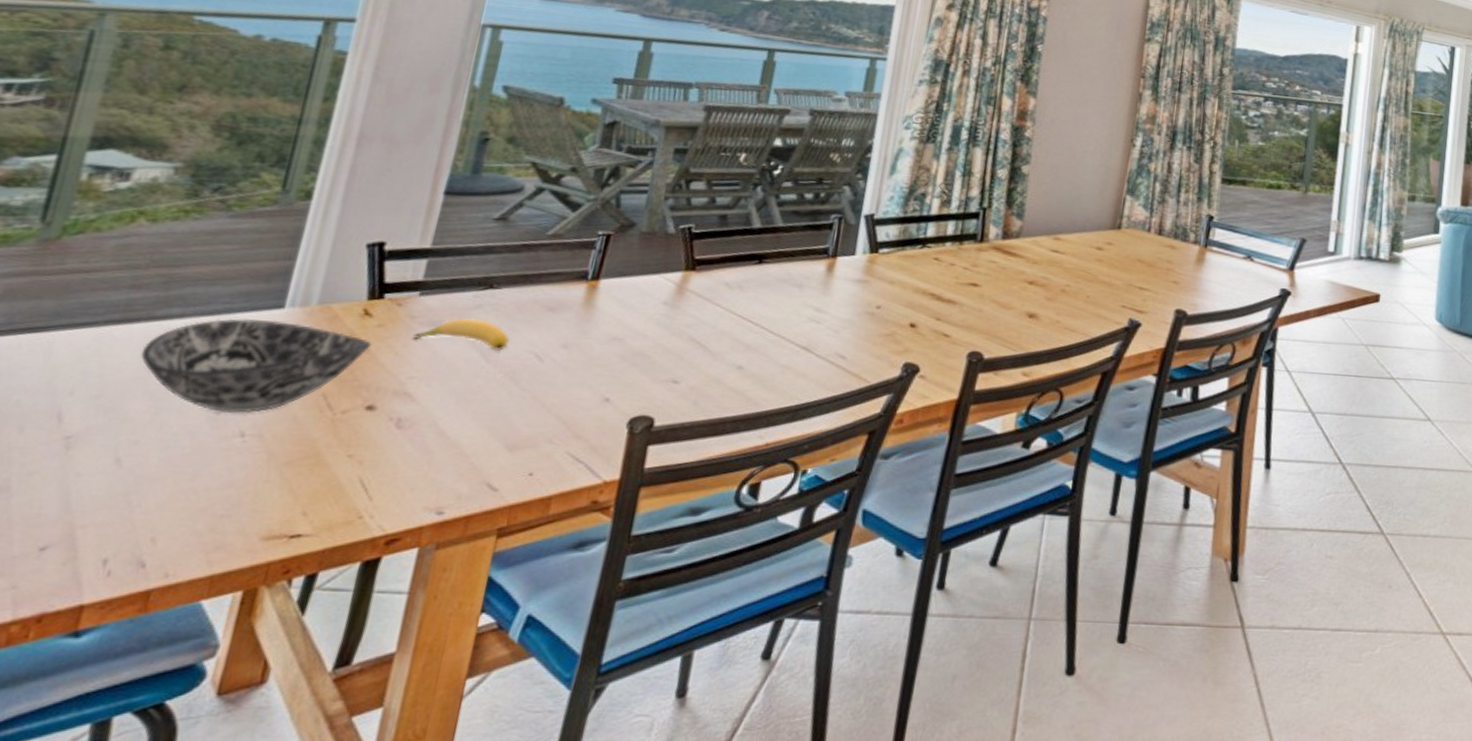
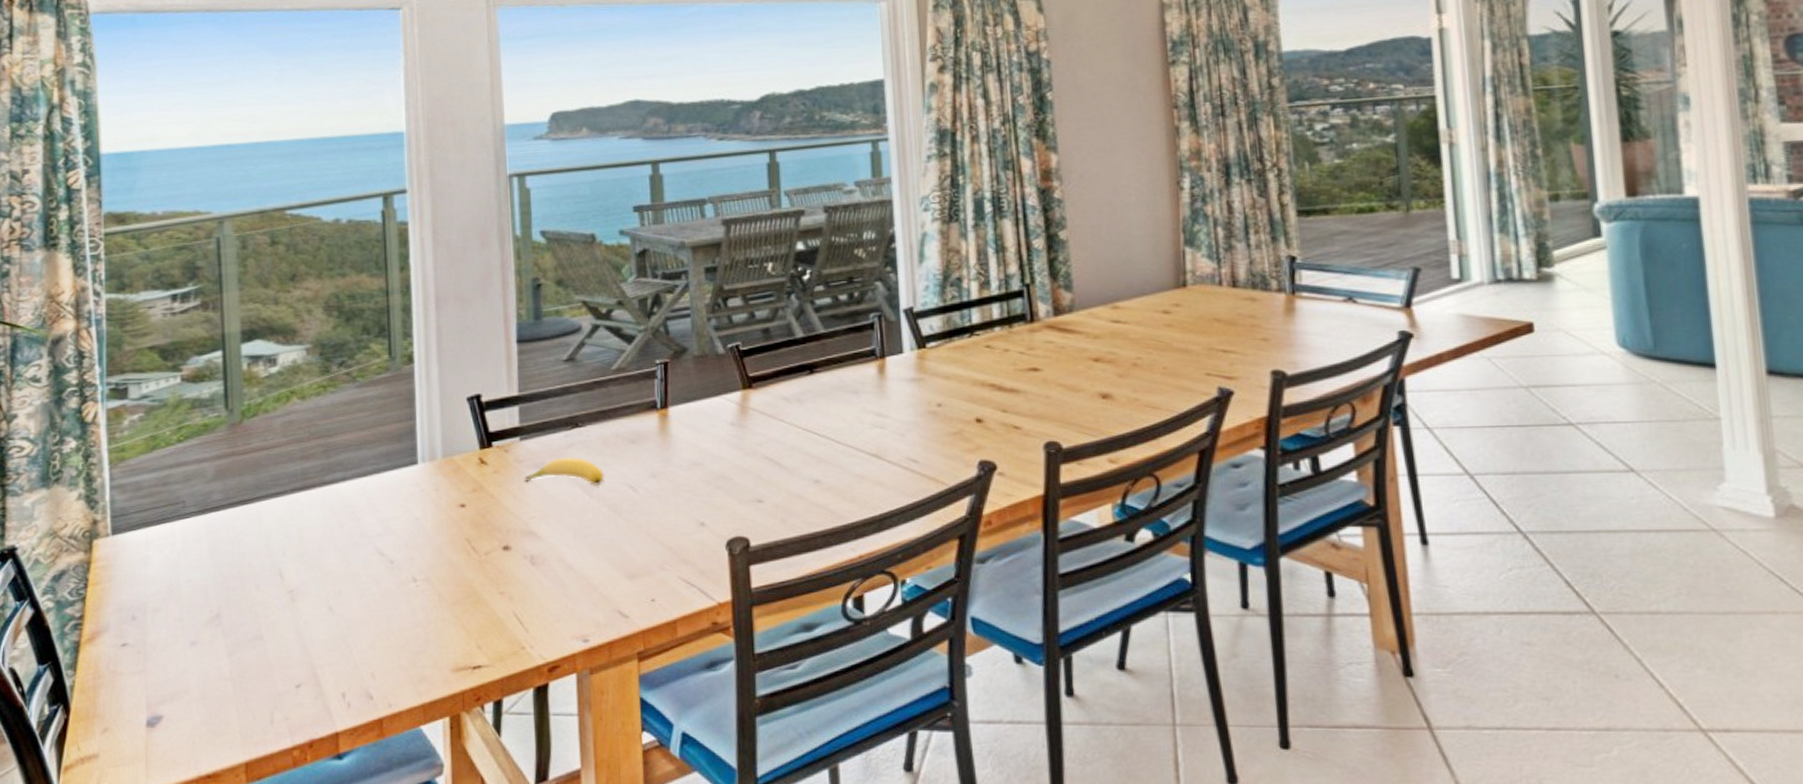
bowl: present [140,318,372,414] -> none [323,475,494,561]

